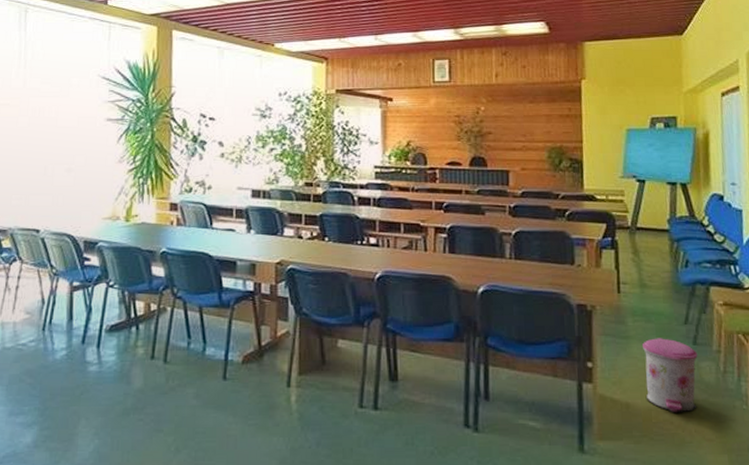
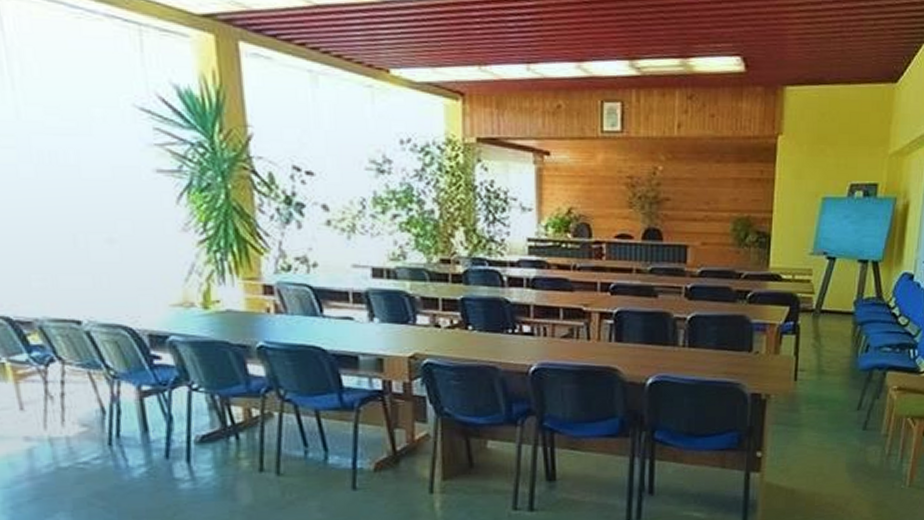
trash can: present [643,338,698,413] -> none [812,424,866,496]

